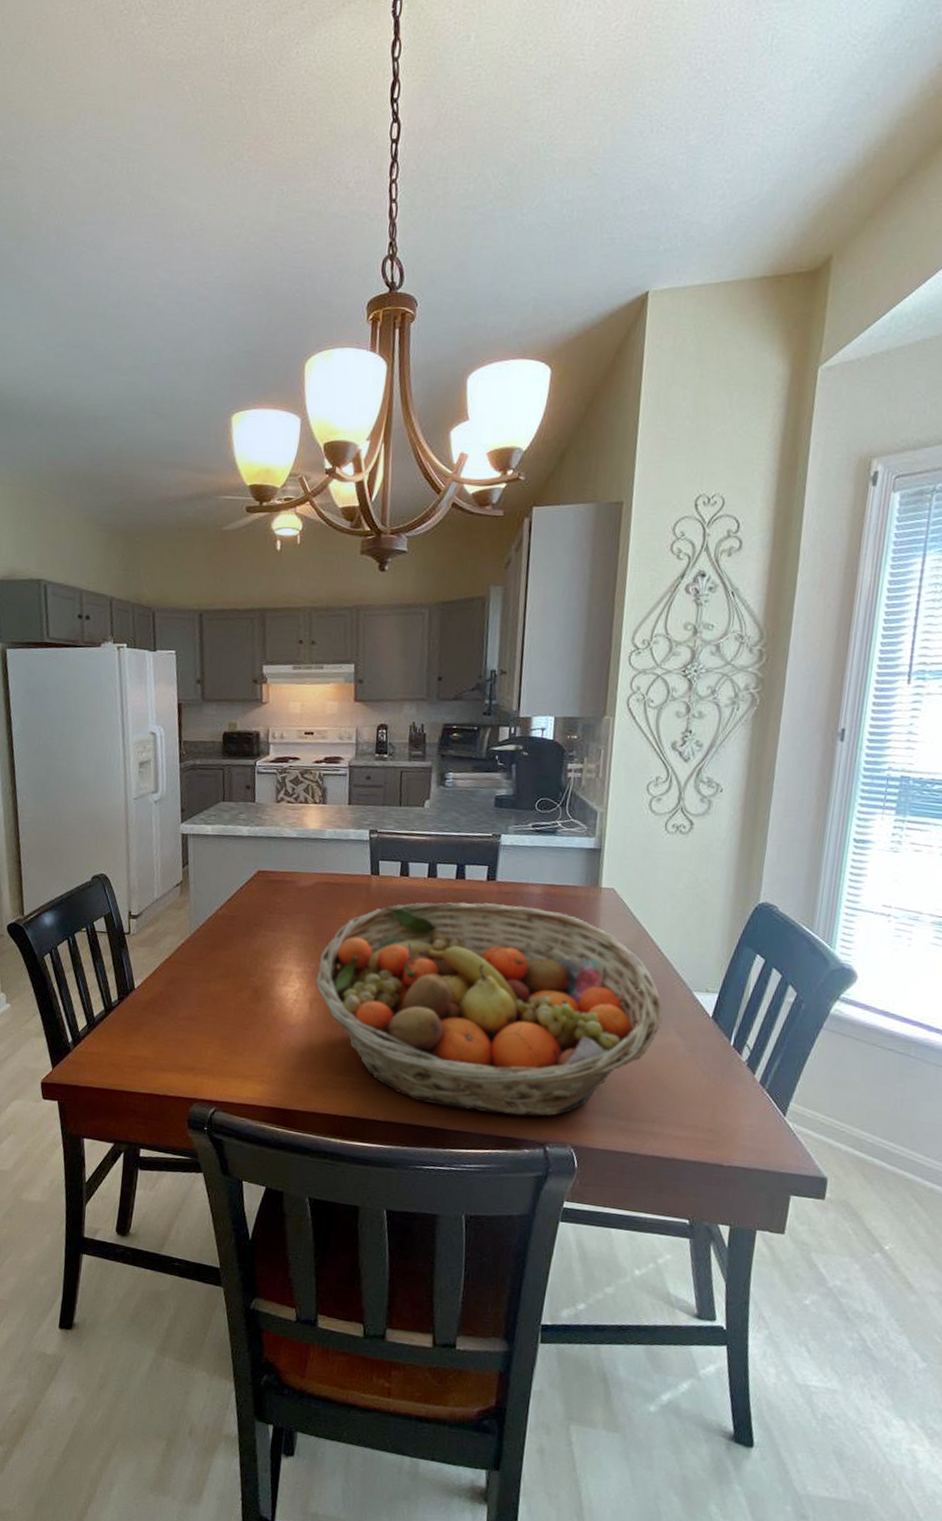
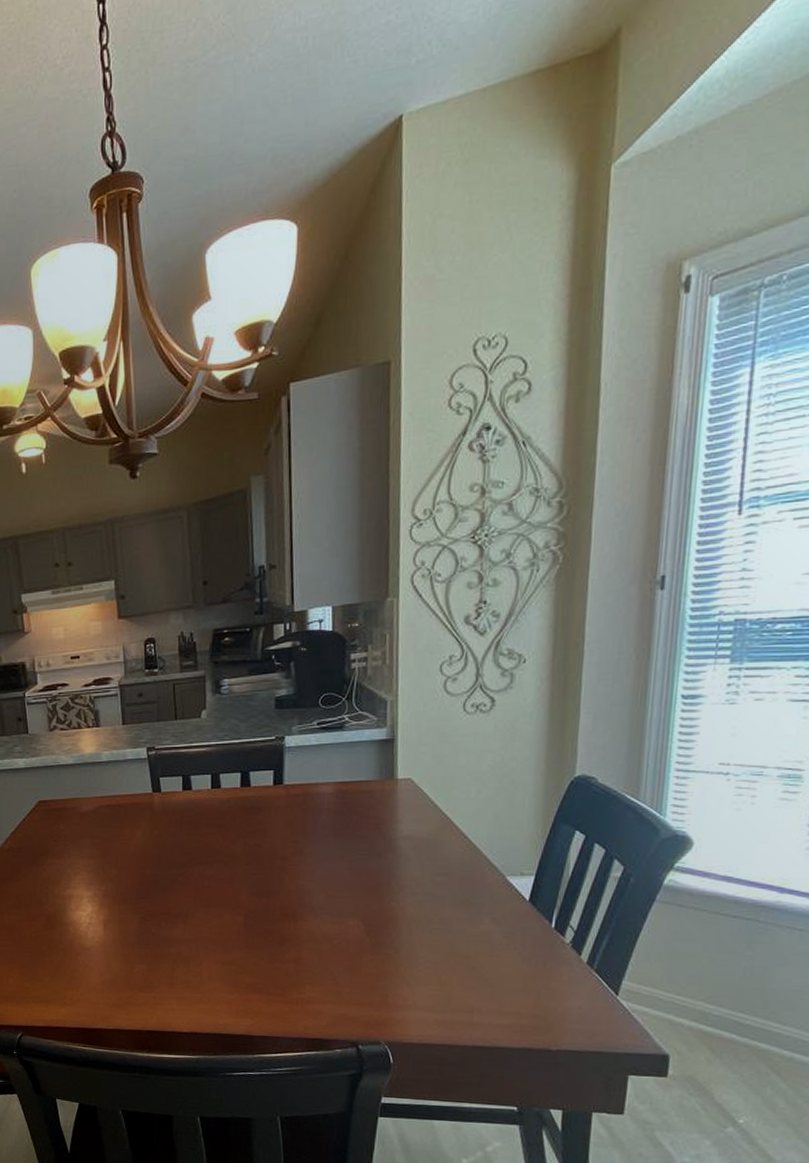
fruit basket: present [315,902,663,1117] -> none [107,807,474,1017]

